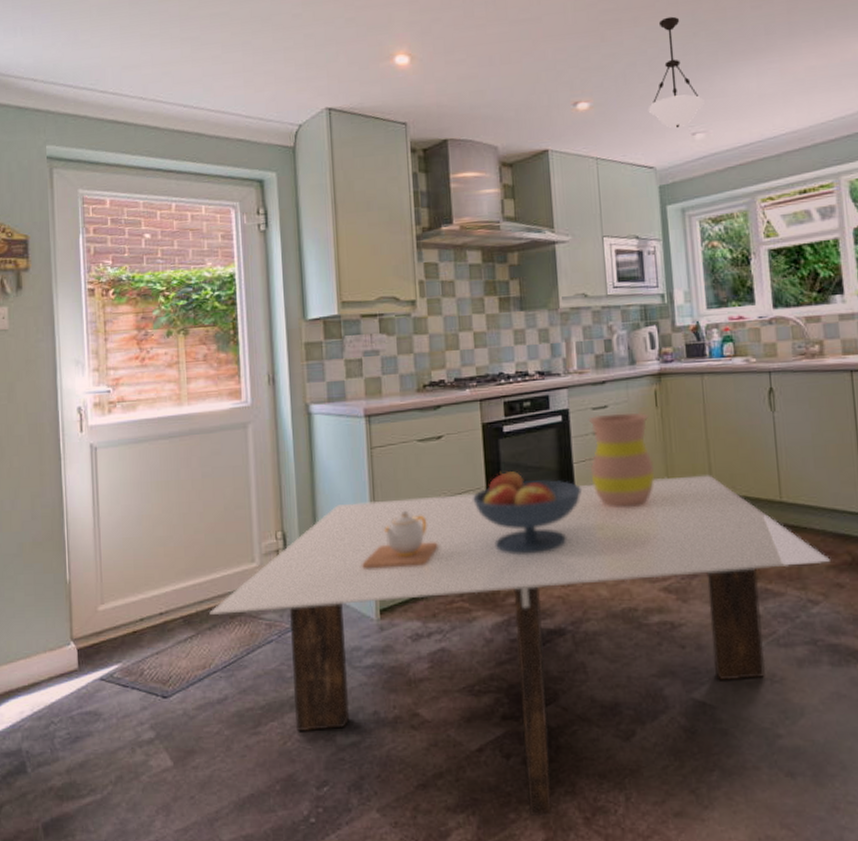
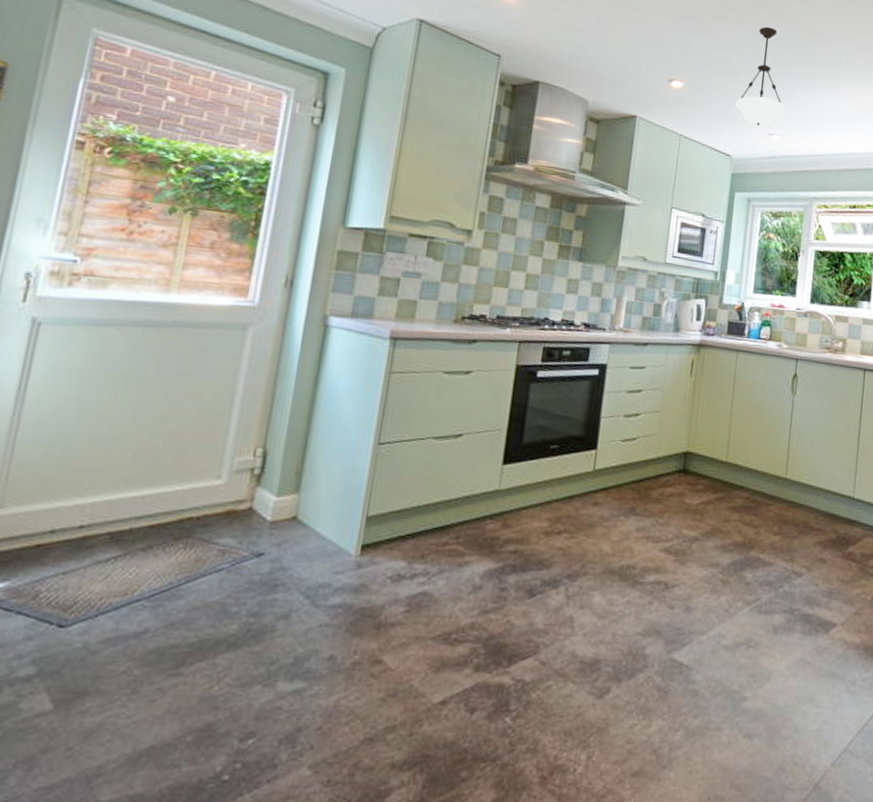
dining table: present [209,475,830,817] -> none [147,427,818,776]
teapot: present [362,510,438,569] -> none [351,442,443,503]
fruit bowl: present [473,471,582,554] -> none [491,415,604,503]
vase: present [588,412,655,508] -> none [615,374,683,467]

